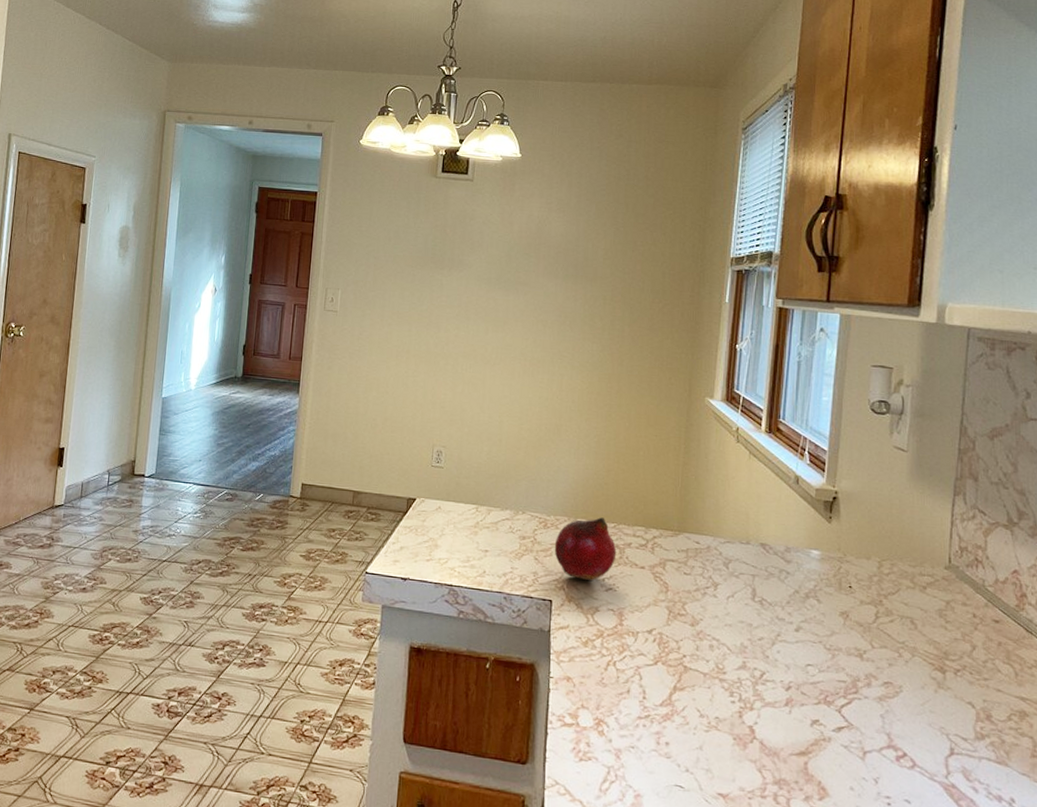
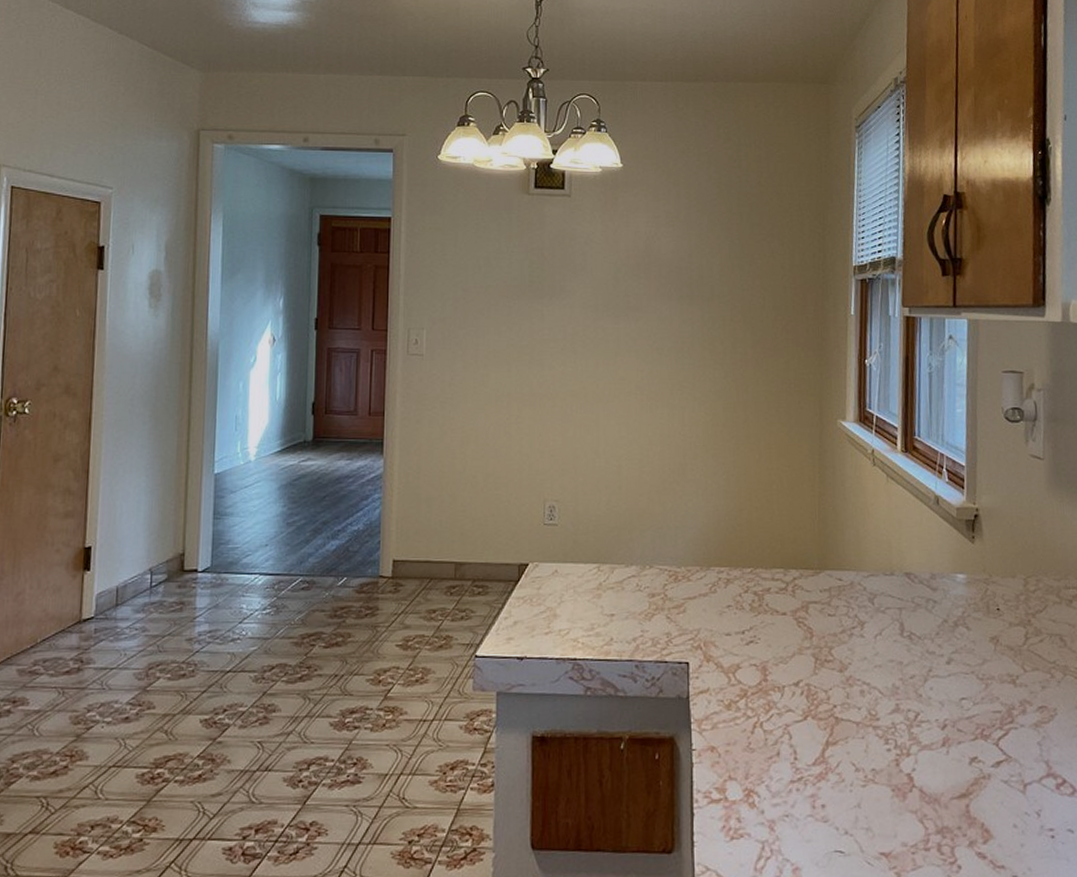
fruit: present [554,517,617,580] -> none [687,563,756,635]

